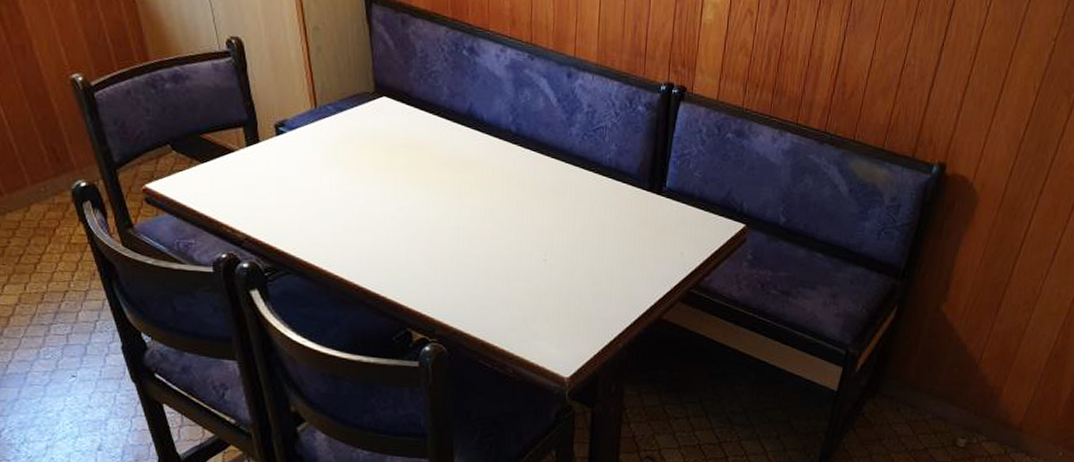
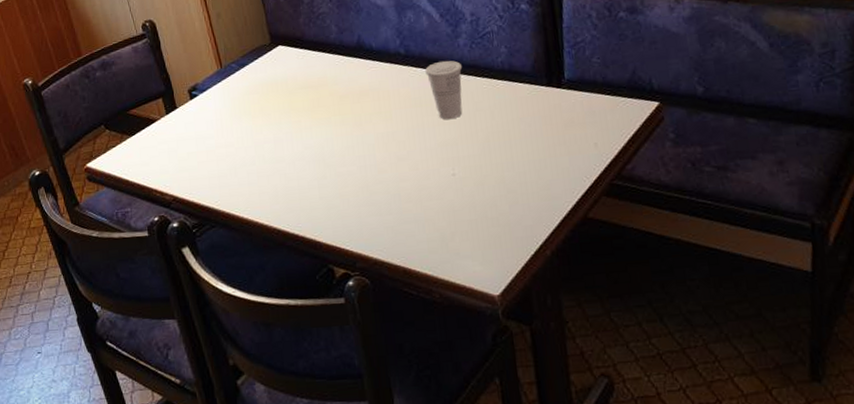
cup: none [533,146,571,207] -> present [425,60,463,120]

